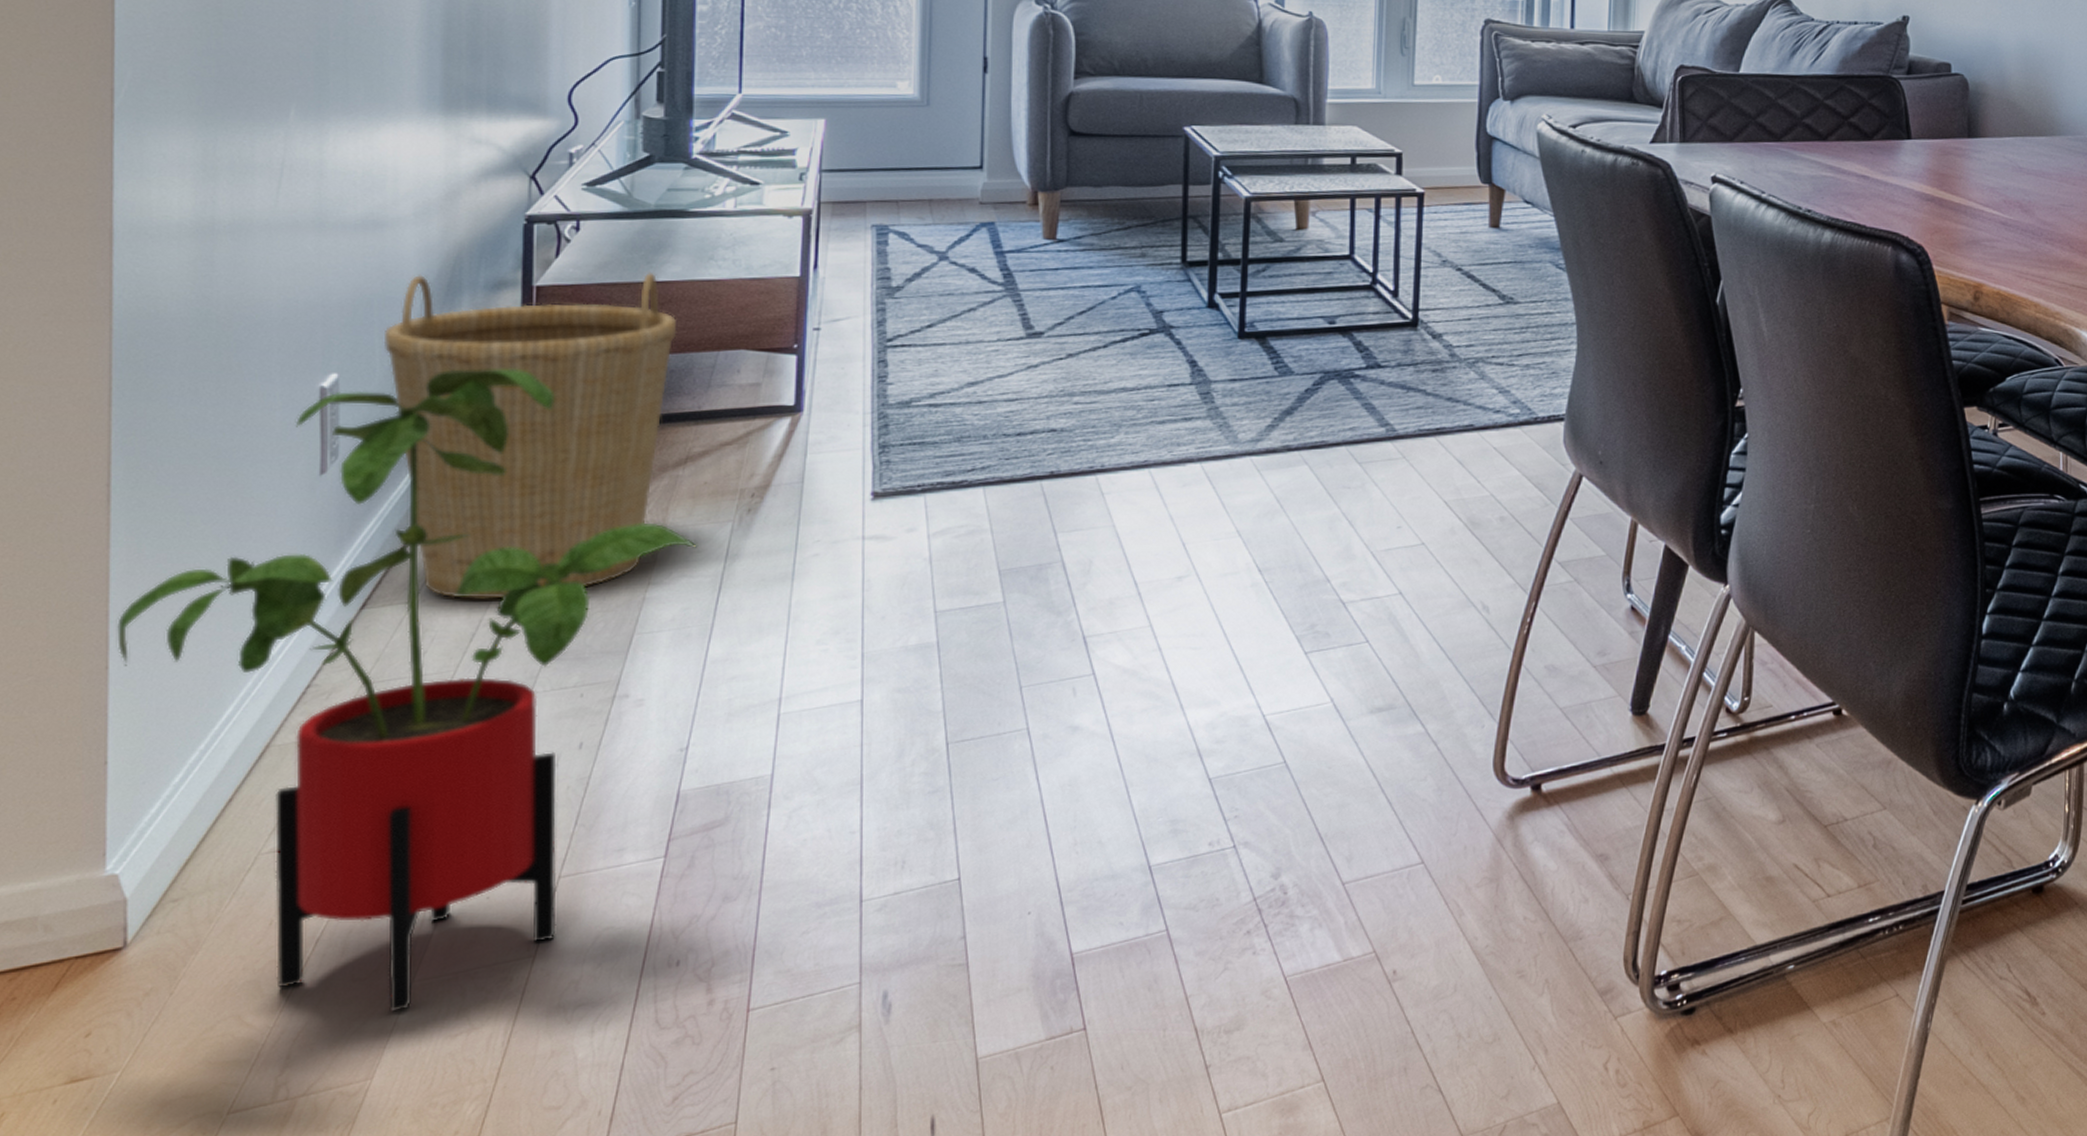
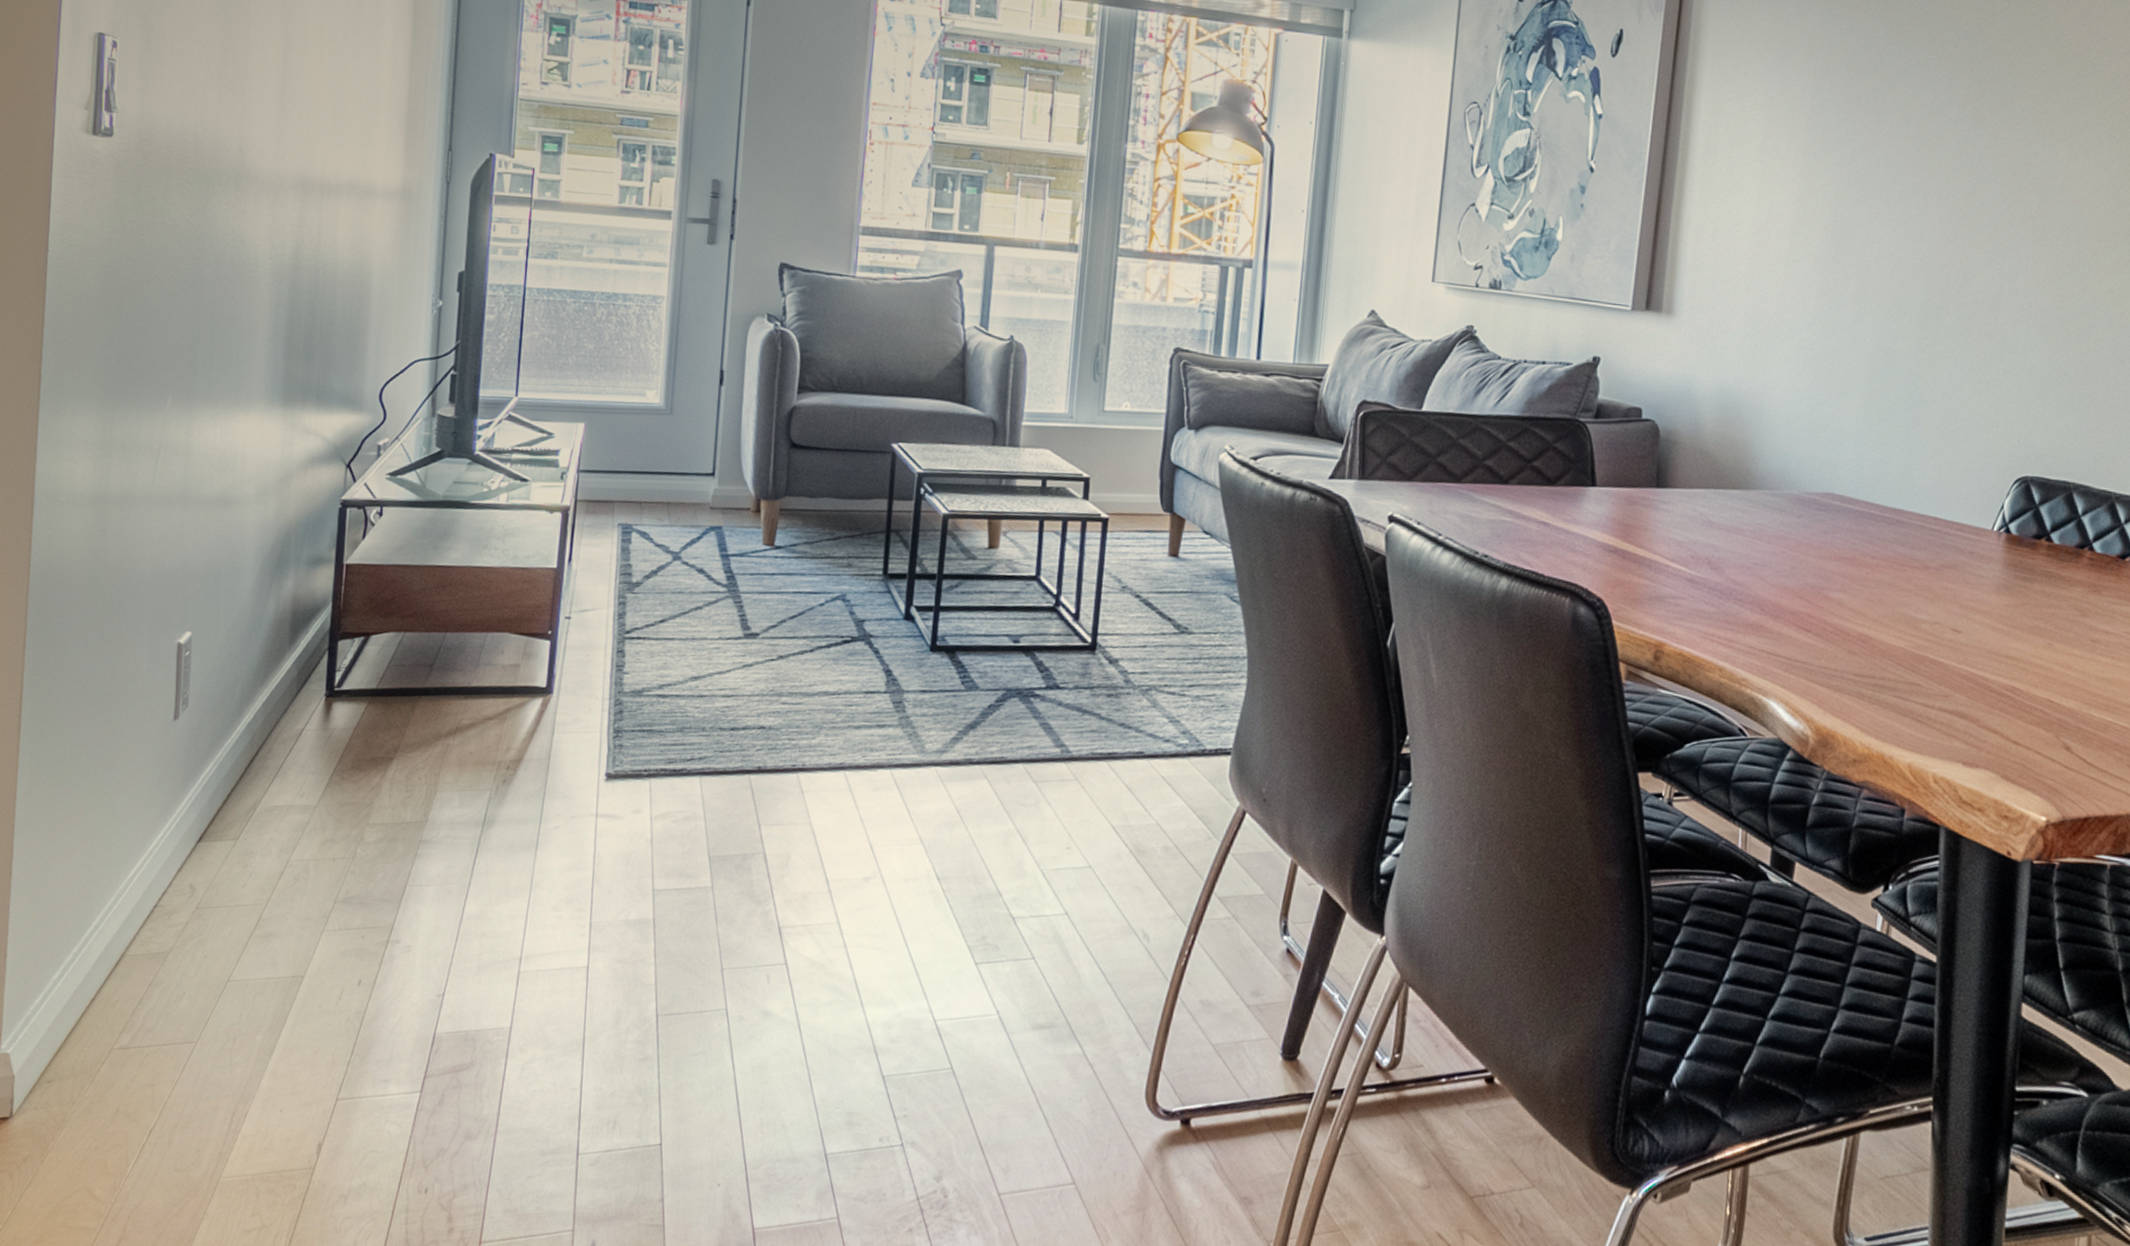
house plant: present [117,369,698,1012] -> none [19,635,462,1203]
basket: present [383,271,677,599] -> none [227,548,455,843]

